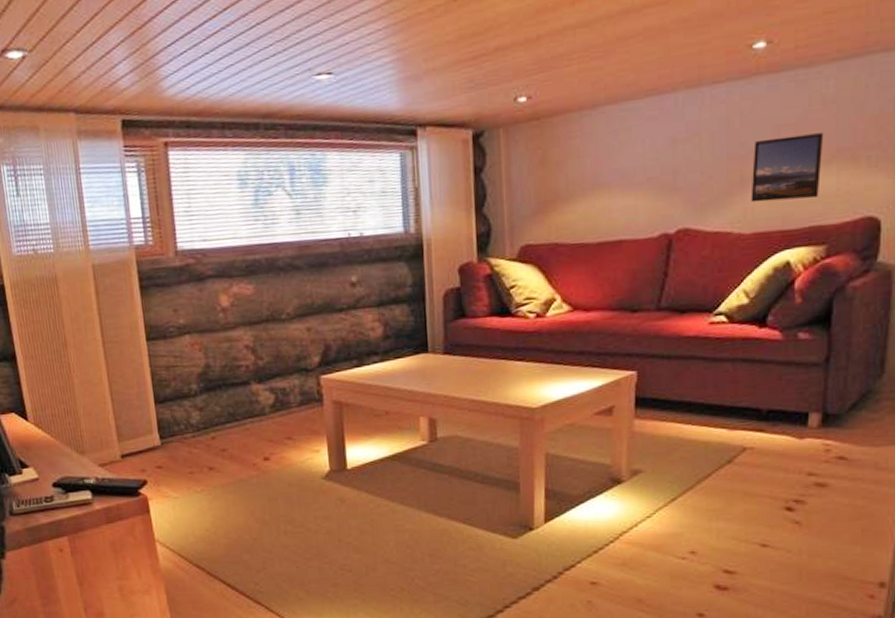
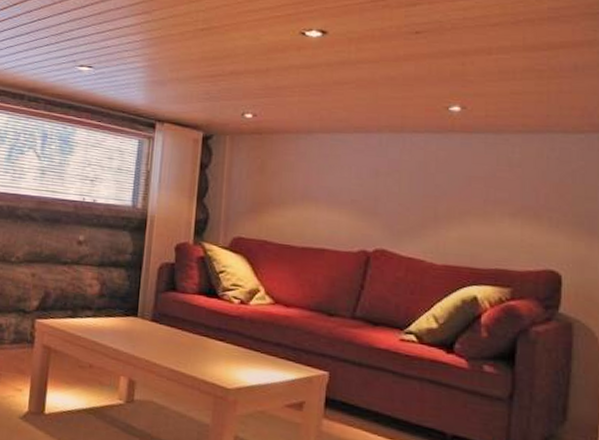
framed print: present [750,133,824,203] -> none [443,186,510,245]

